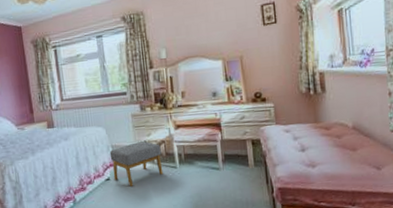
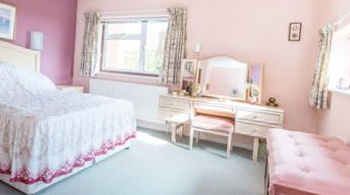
footstool: present [109,141,163,187] -> none [132,120,179,158]

